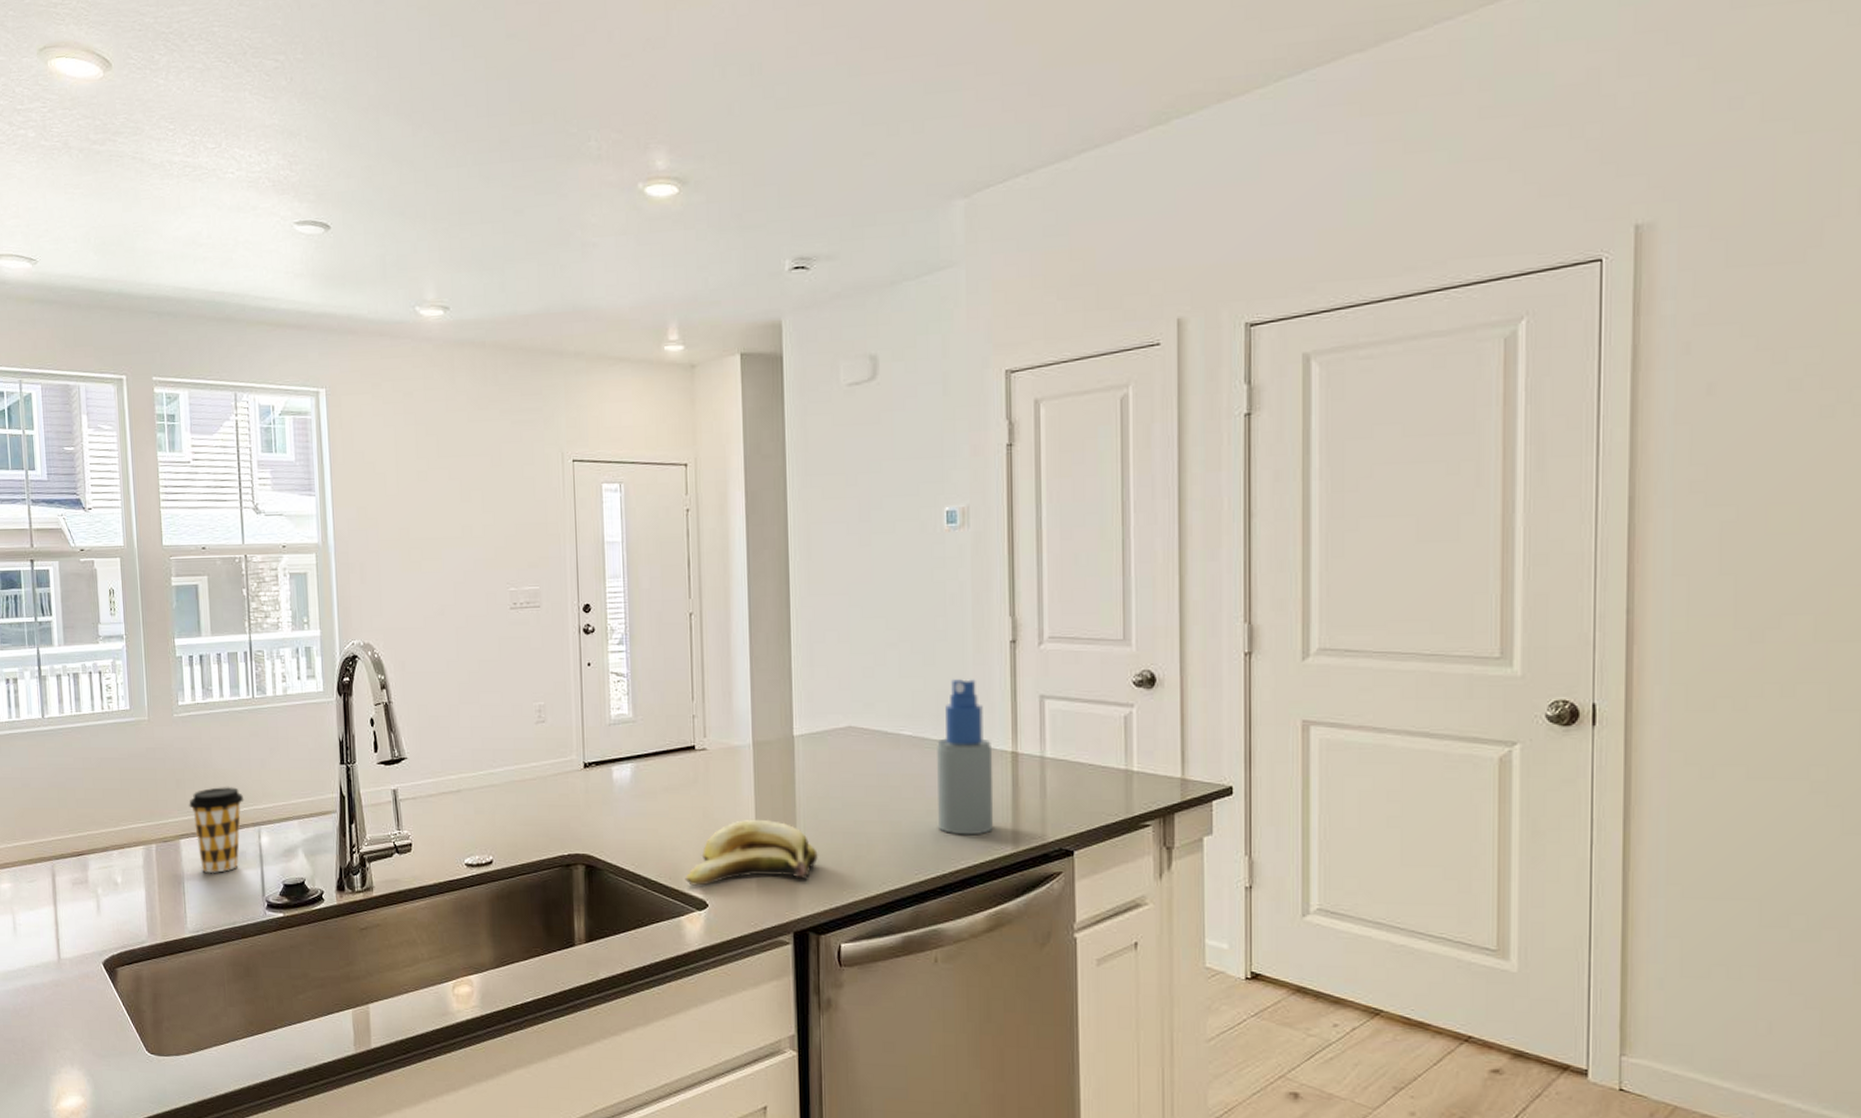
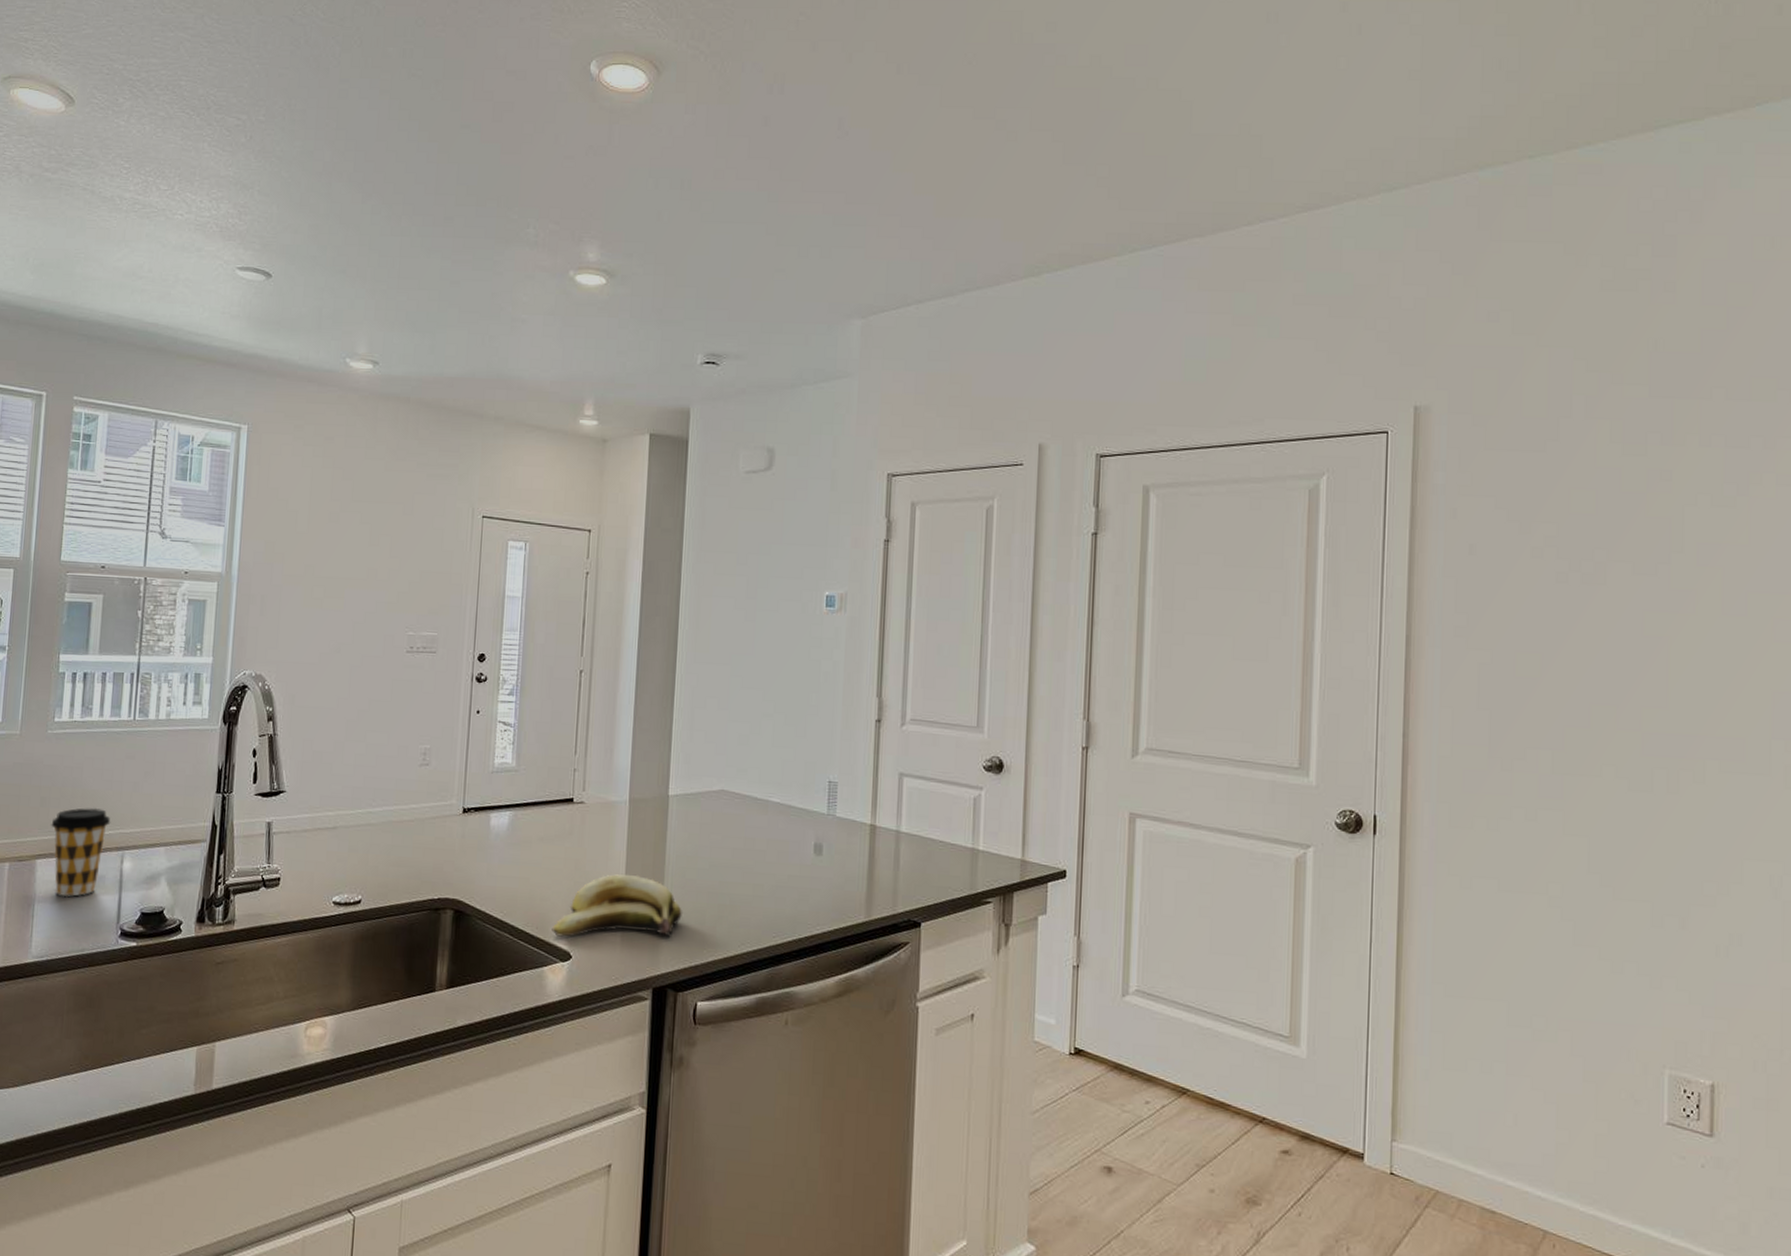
spray bottle: present [937,678,994,835] -> none [798,751,853,902]

